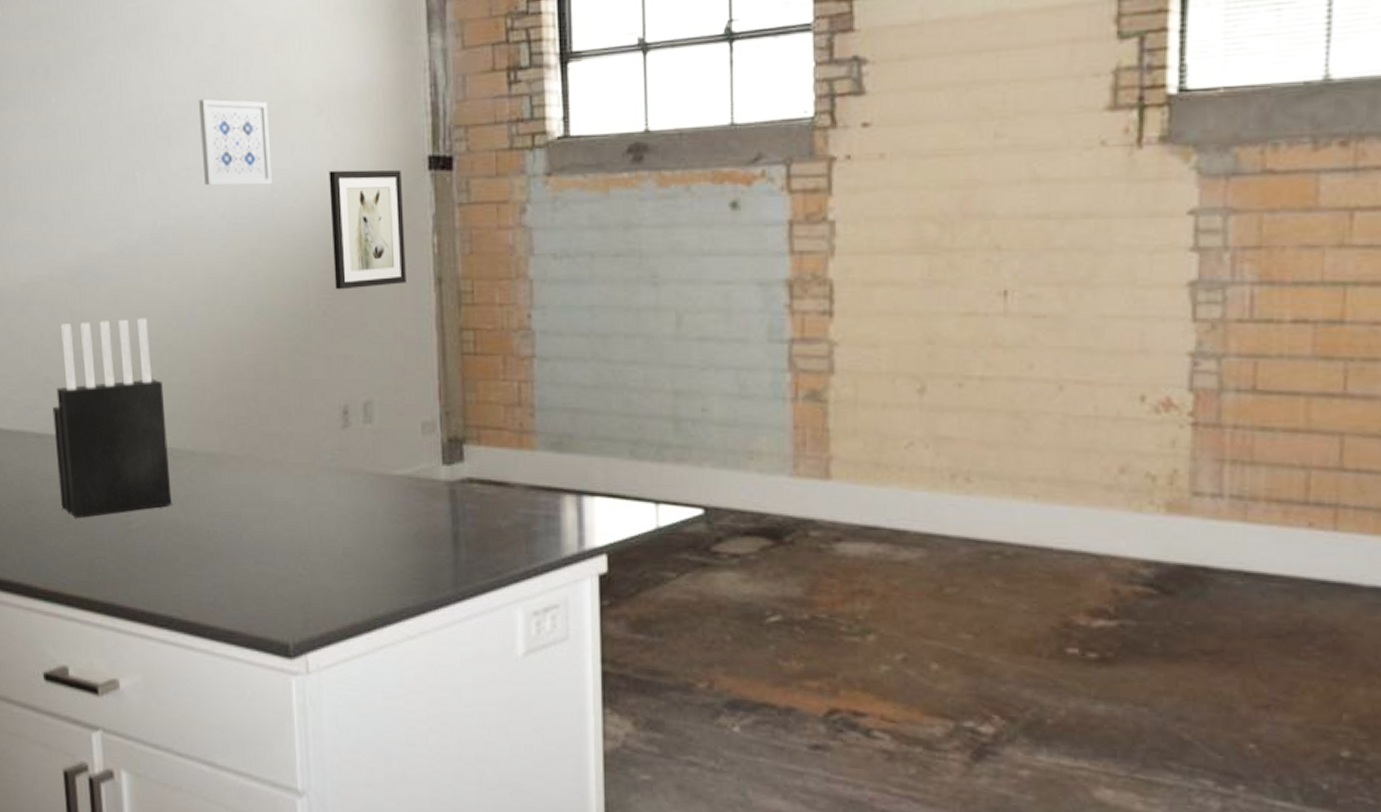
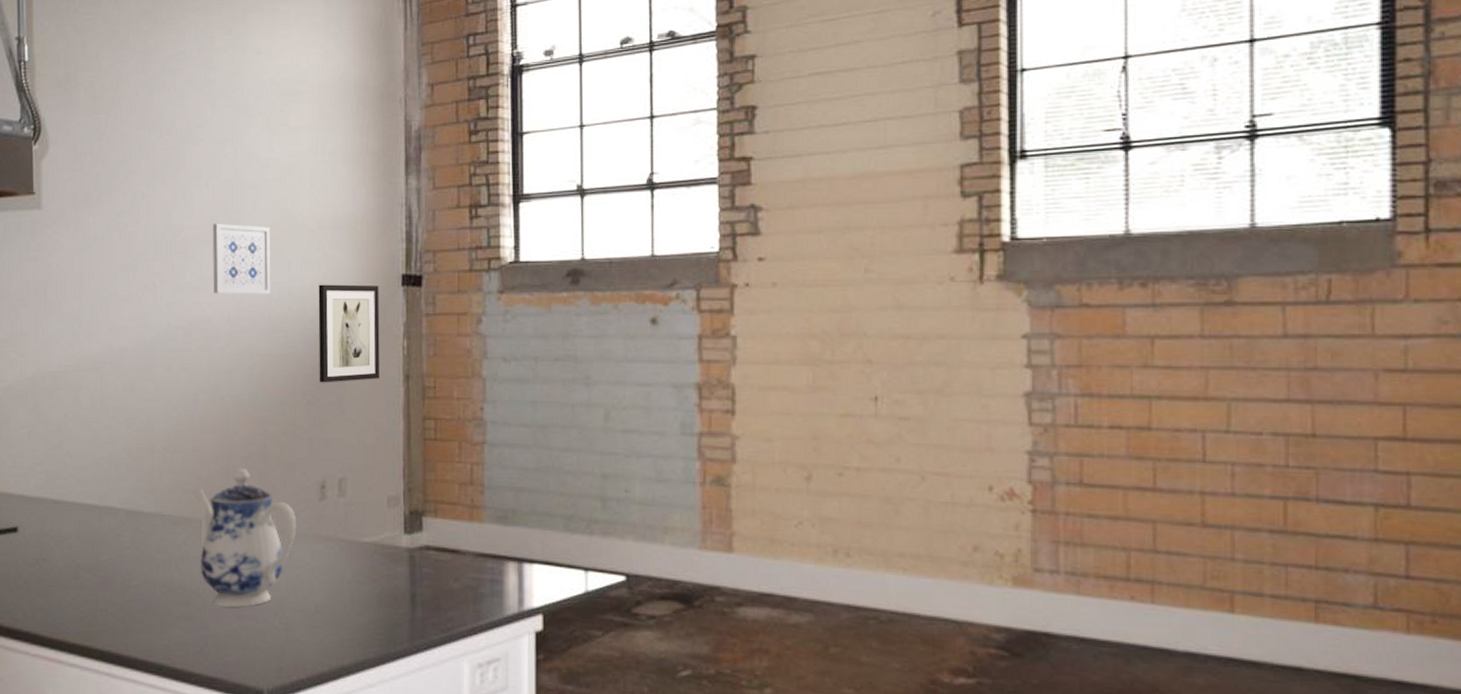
knife block: present [52,318,172,519] -> none [70,403,169,576]
teapot: none [194,393,318,553] -> present [192,469,297,609]

